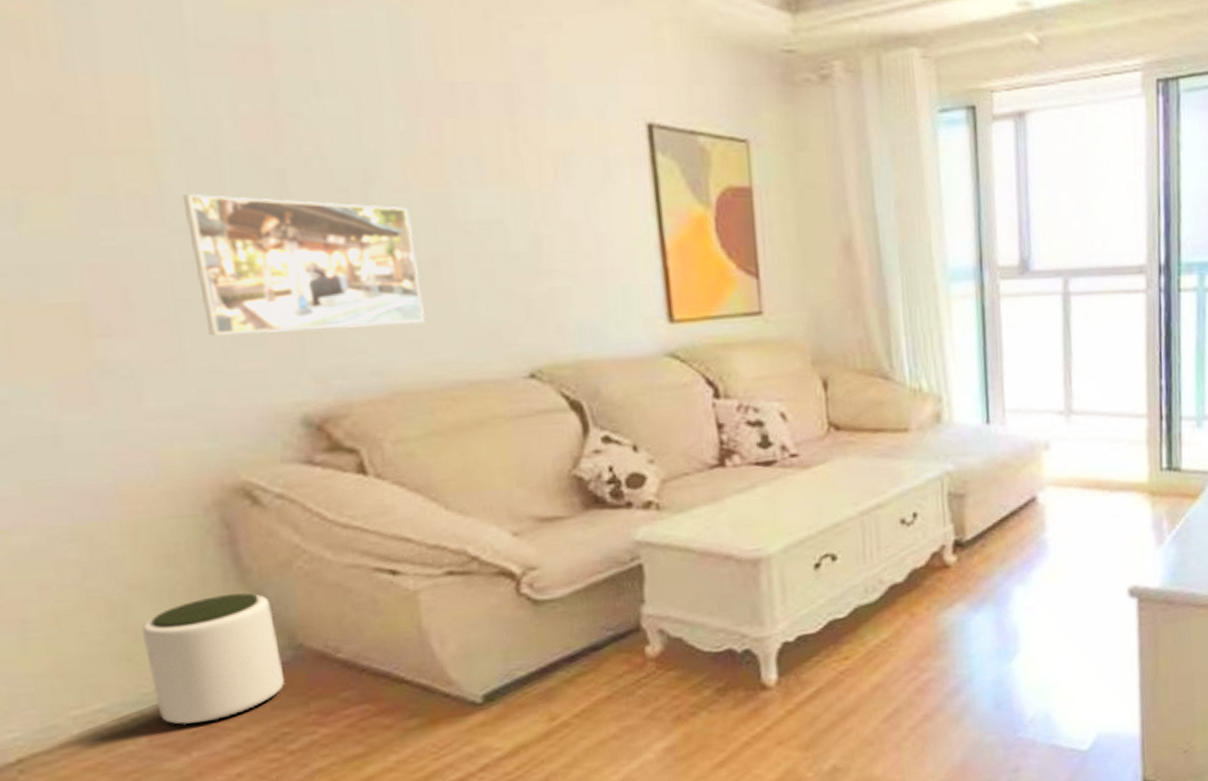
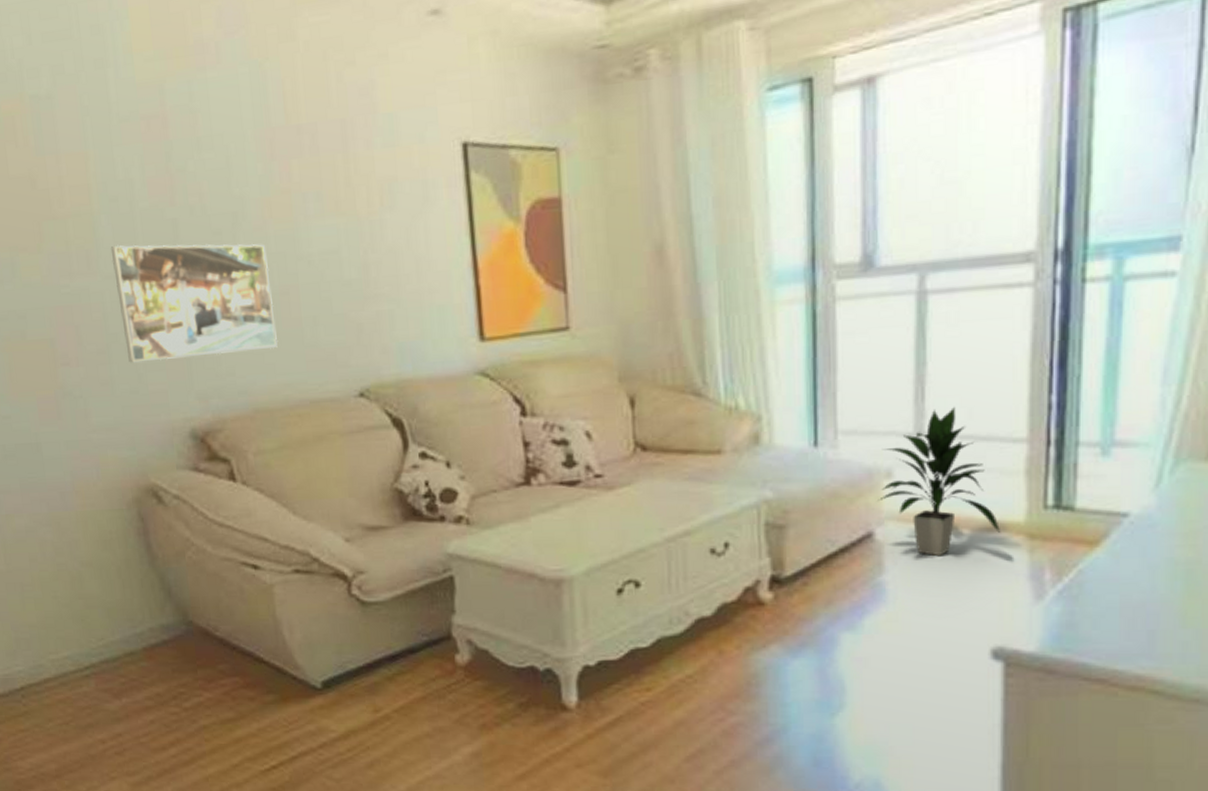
plant pot: present [142,593,285,725] -> none [91,575,181,677]
indoor plant: none [1039,388,1130,514] -> present [878,406,1000,557]

